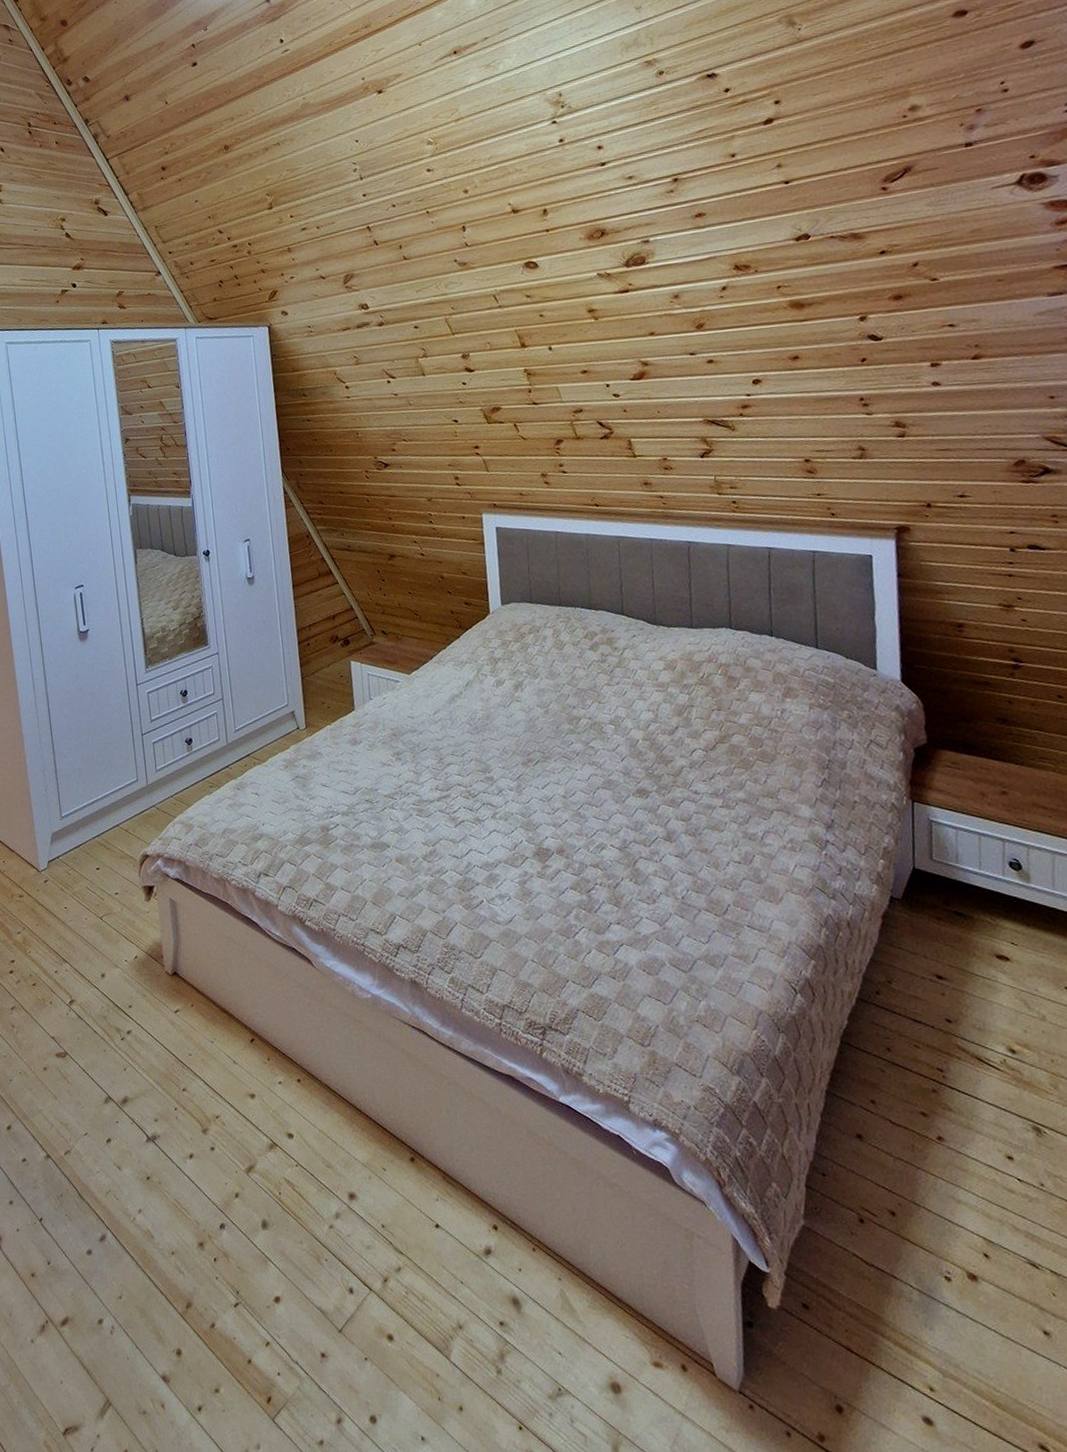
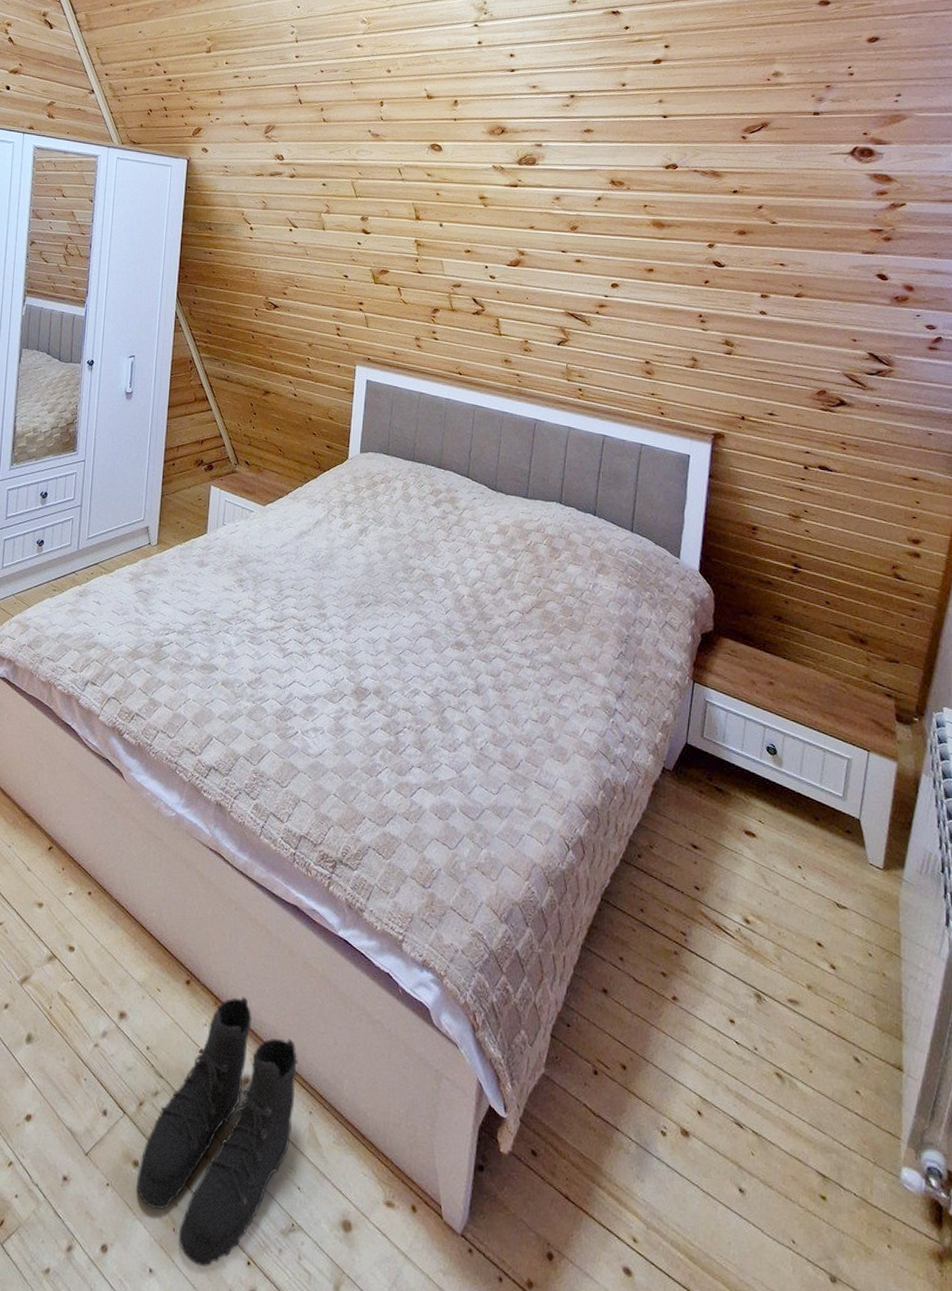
boots: none [393,1170,543,1434] -> present [136,997,298,1267]

